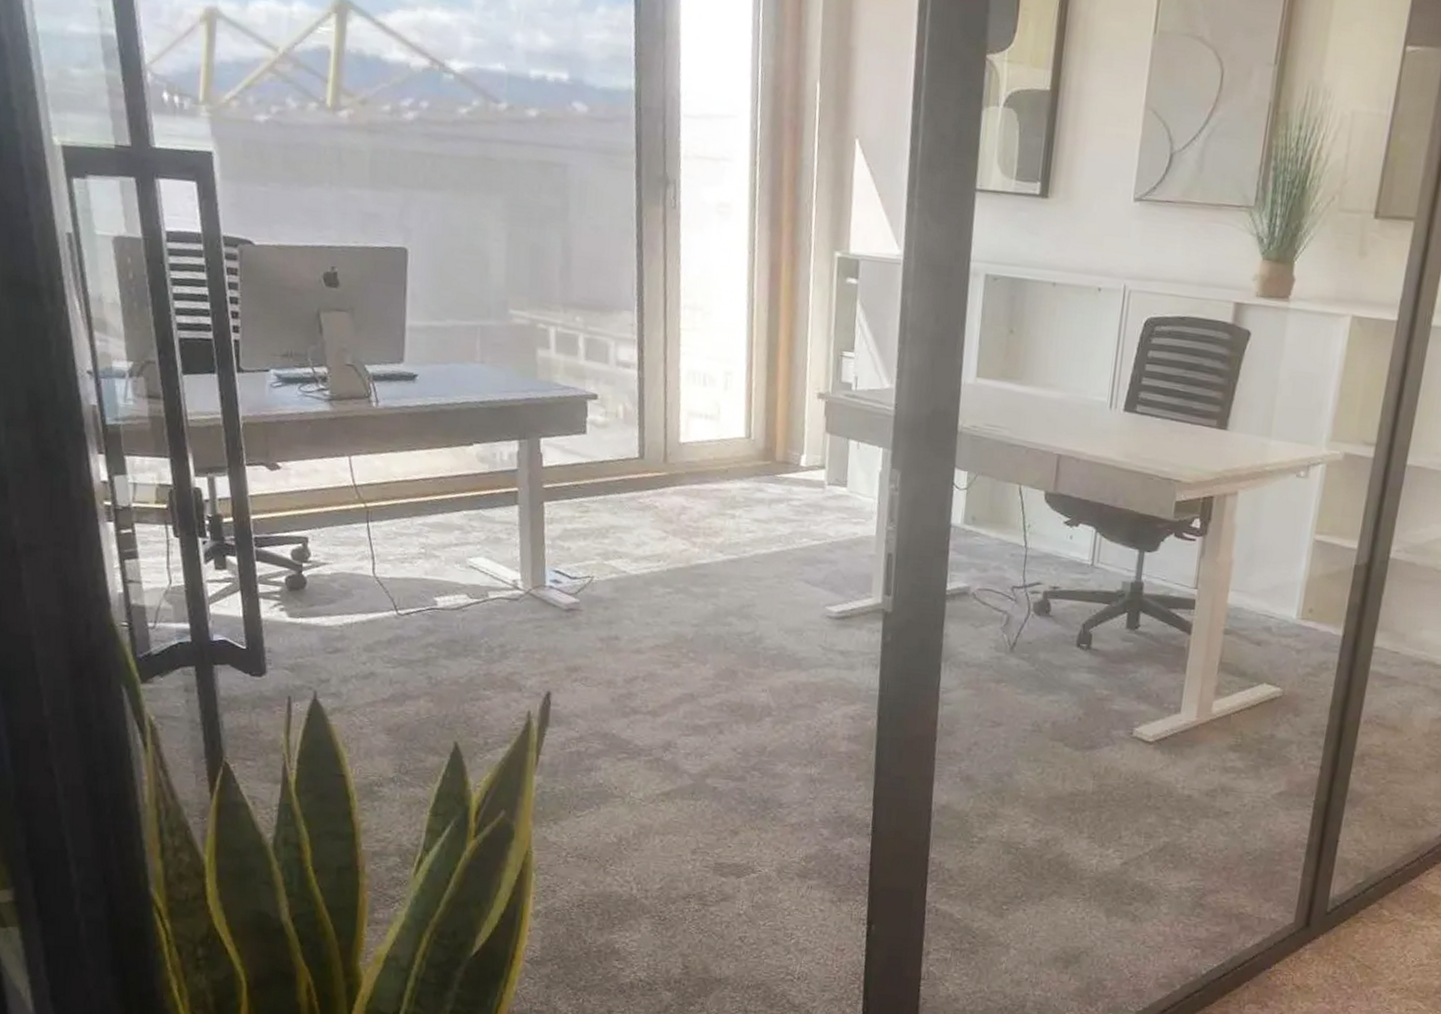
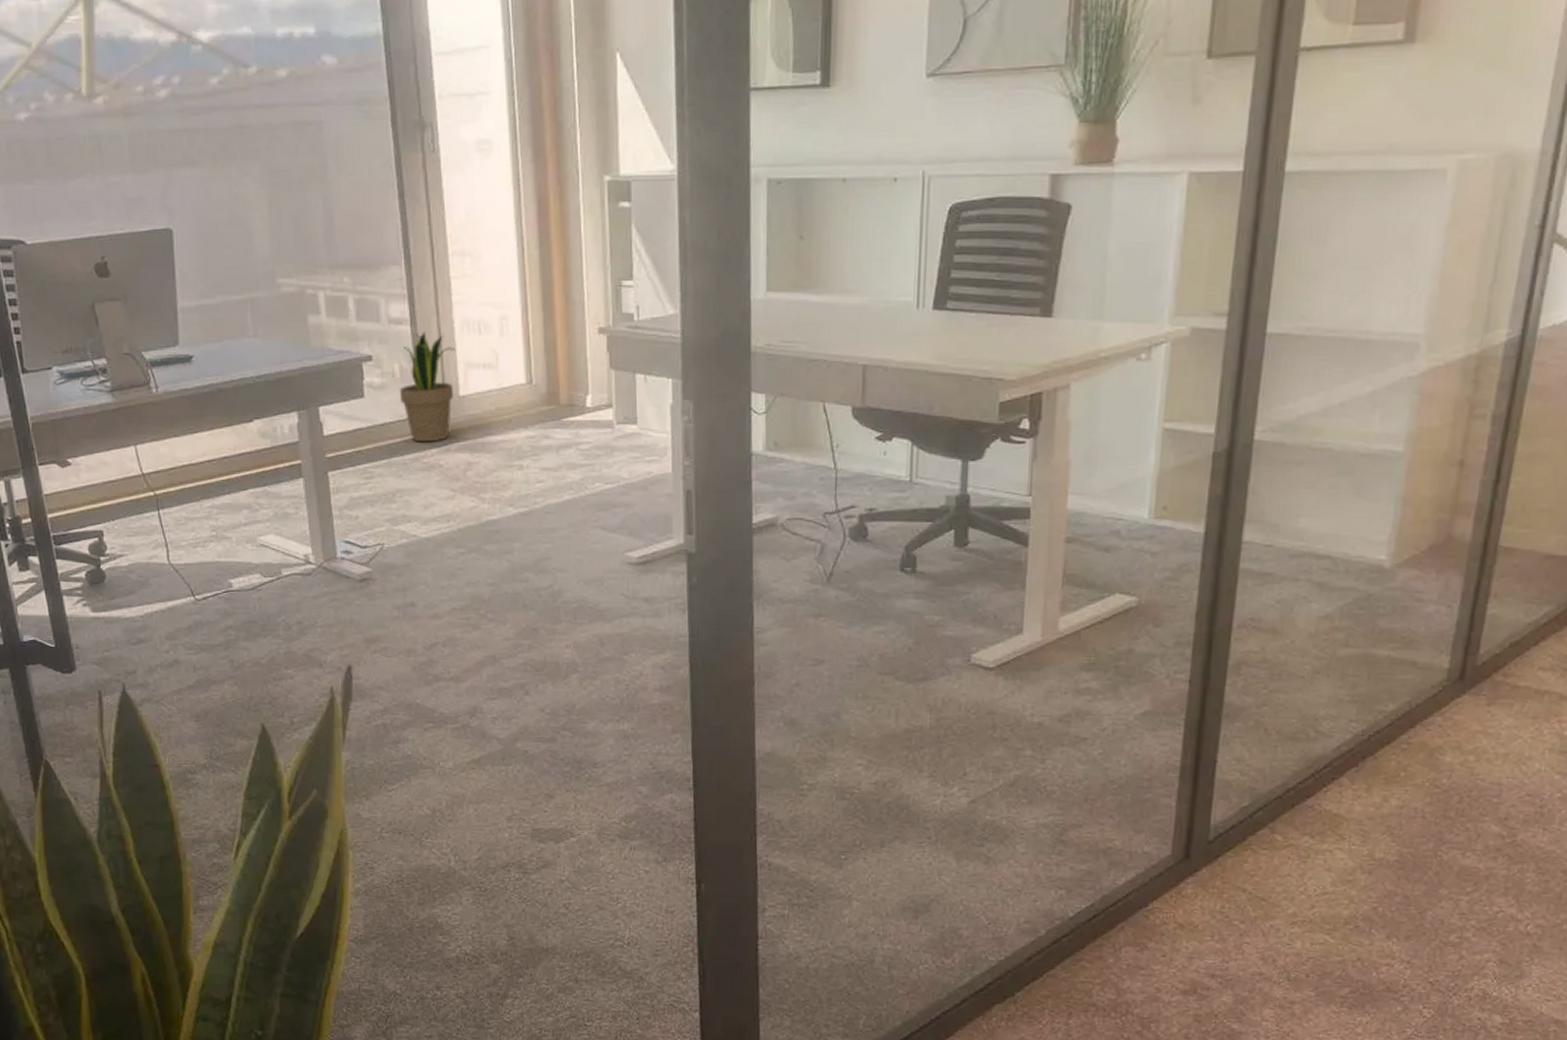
potted plant: none [621,377,680,484] -> present [399,331,456,442]

